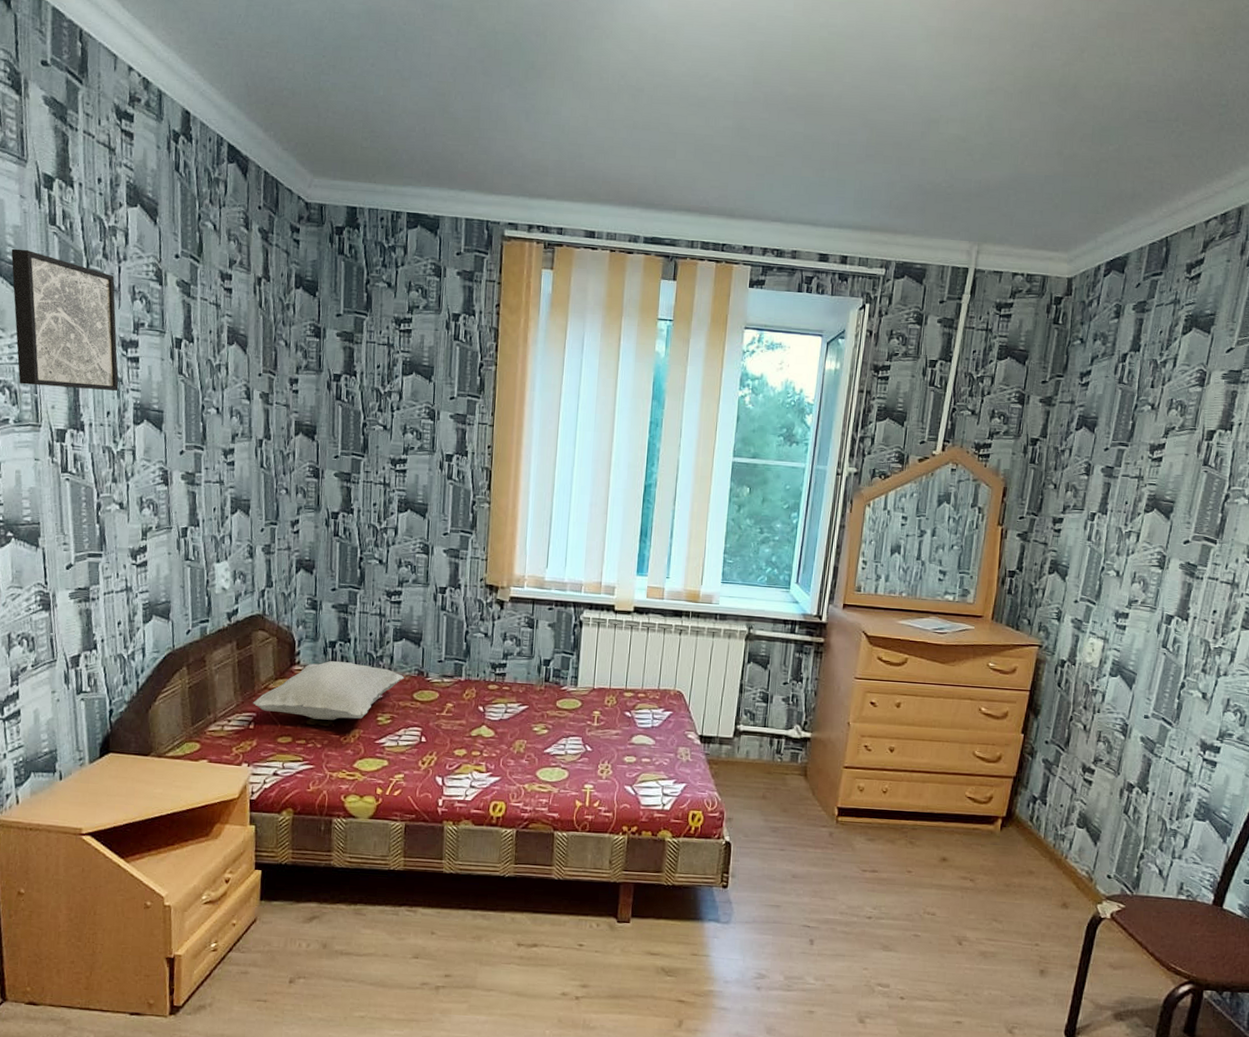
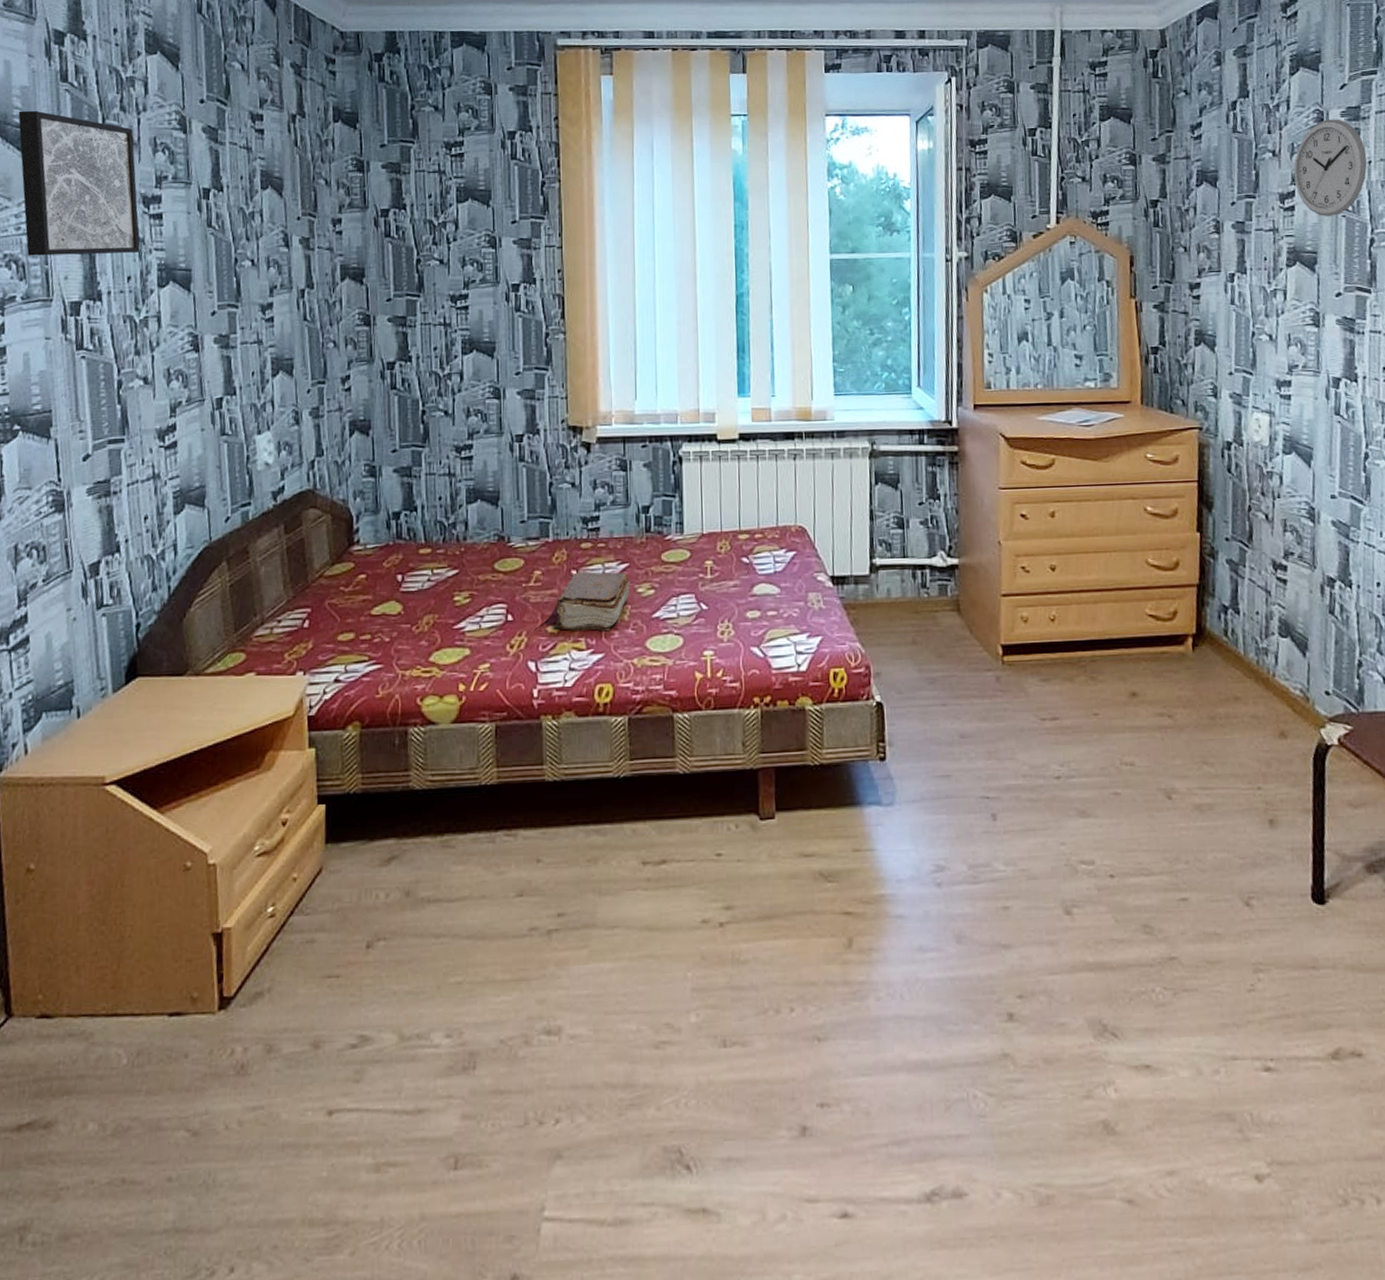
cushion: present [253,661,404,720] -> none [306,535,482,608]
book: none [461,708,528,760] -> present [555,571,630,632]
wall clock: none [1167,380,1239,471] -> present [1293,119,1367,216]

